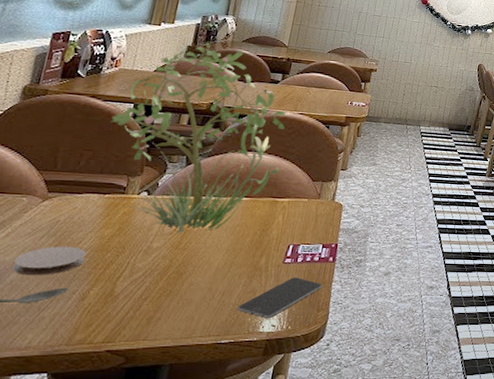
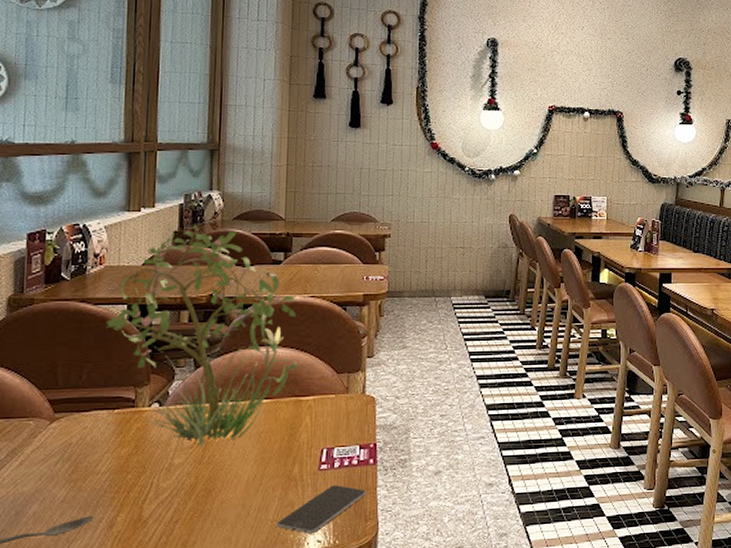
coaster: present [12,246,87,276] -> none [32,470,106,506]

